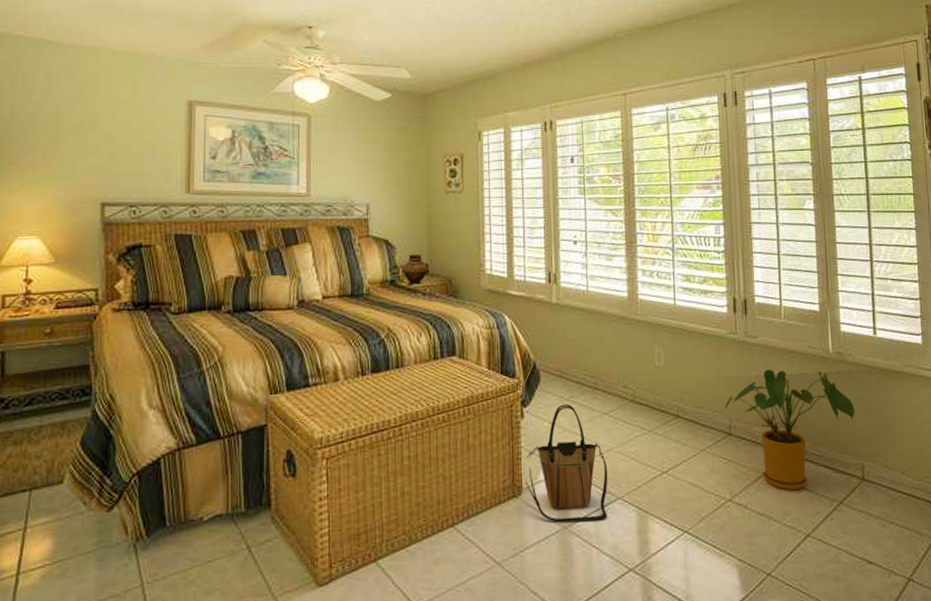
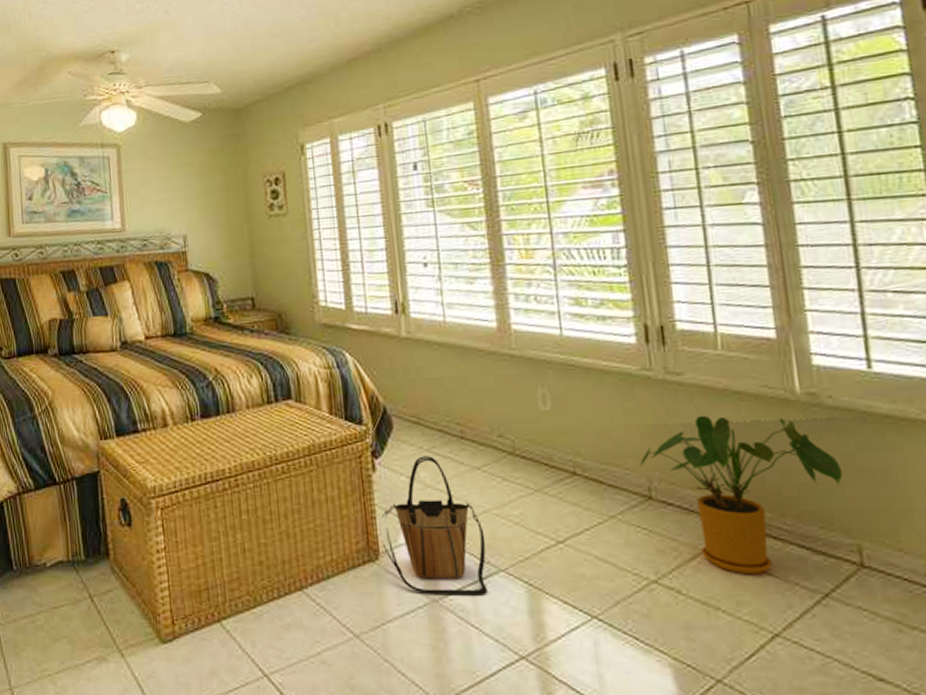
vase: present [401,254,430,285] -> none [224,286,256,322]

